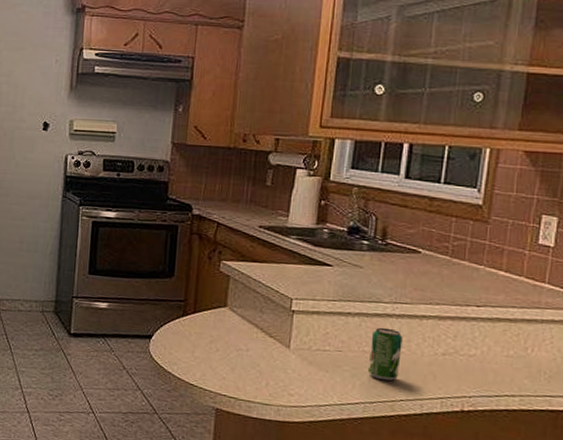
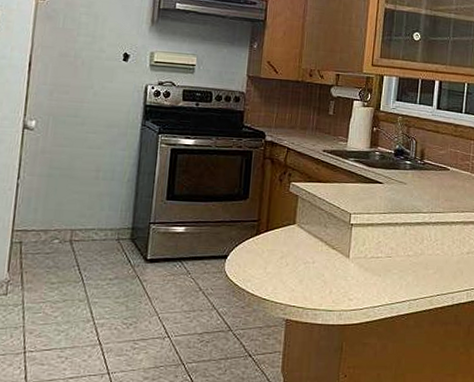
beverage can: present [367,327,403,381] -> none [411,234,438,280]

